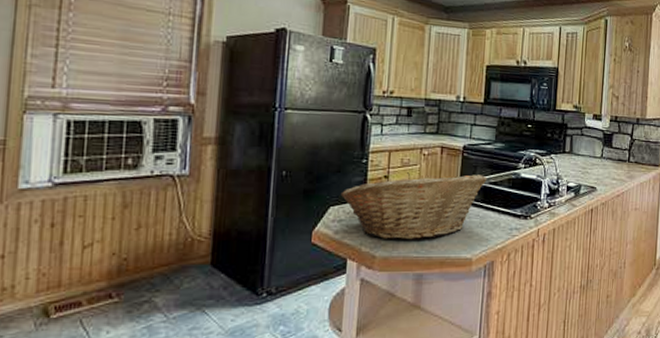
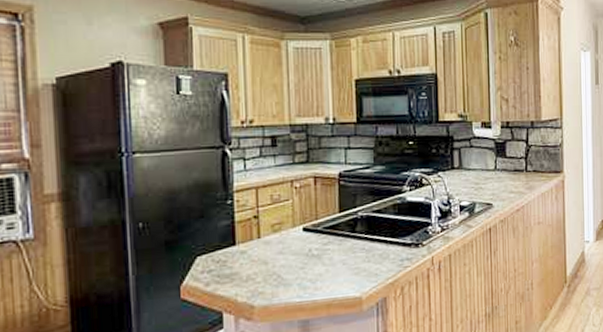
fruit basket: present [340,172,487,240] -> none [207,203,370,286]

